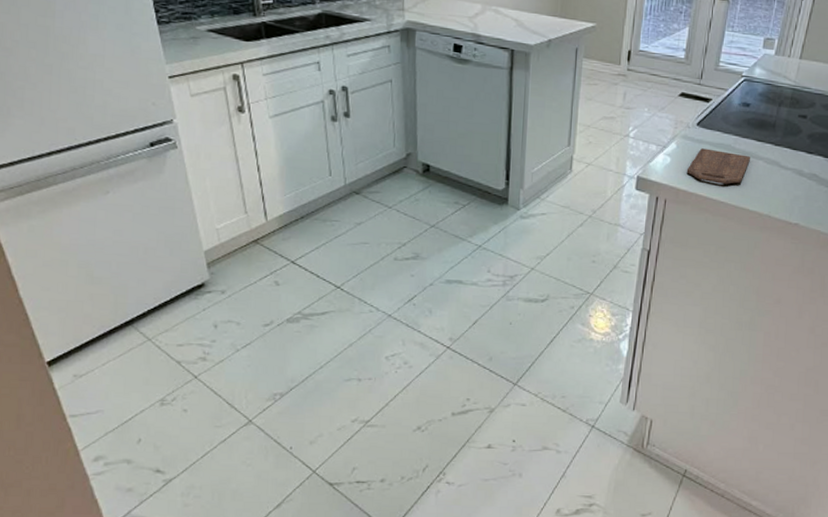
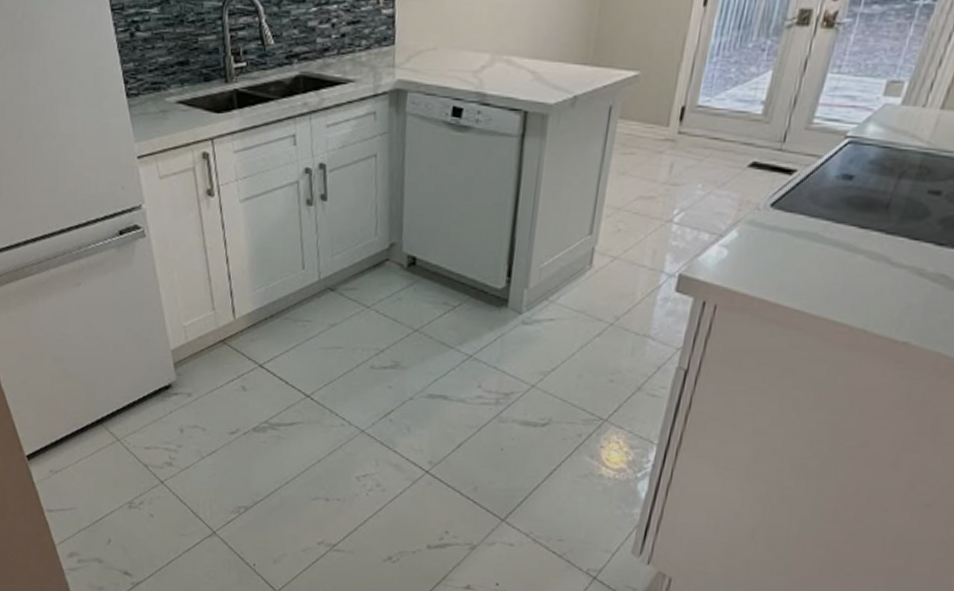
cutting board: present [686,148,750,184] -> none [749,237,846,287]

